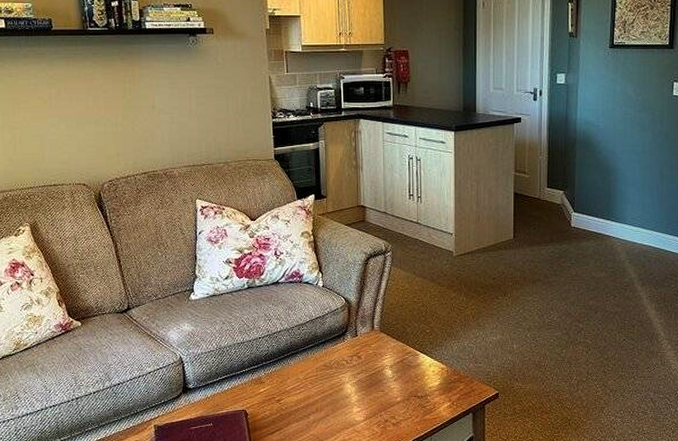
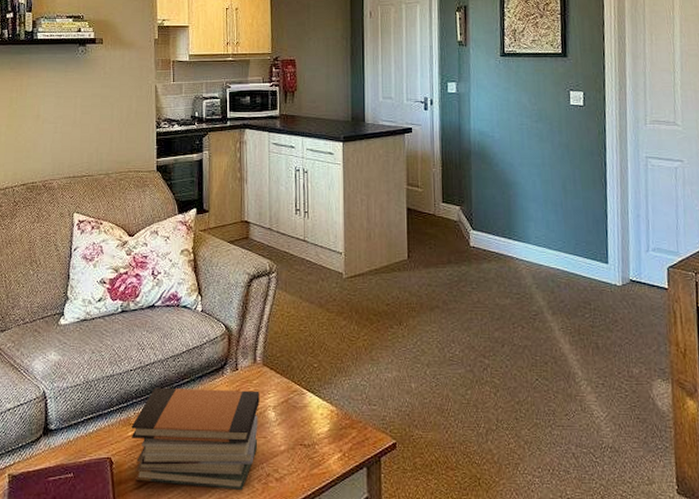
book stack: none [262,352,378,434] -> present [131,387,260,491]

